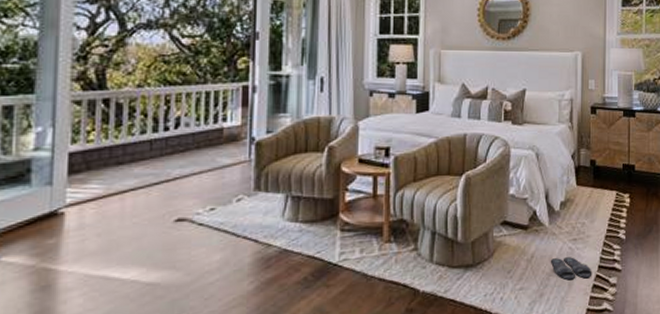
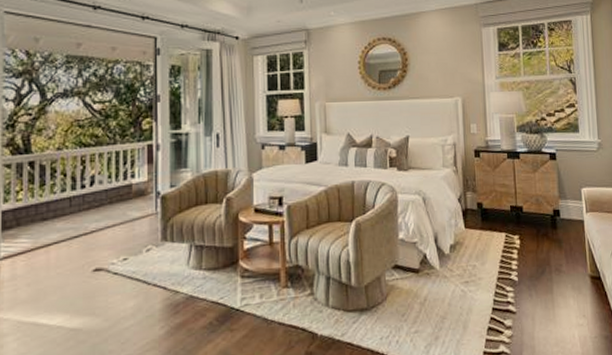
slippers: present [551,257,591,281] -> none [444,299,486,323]

